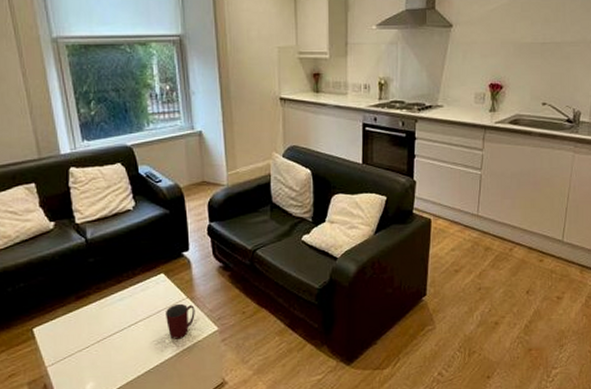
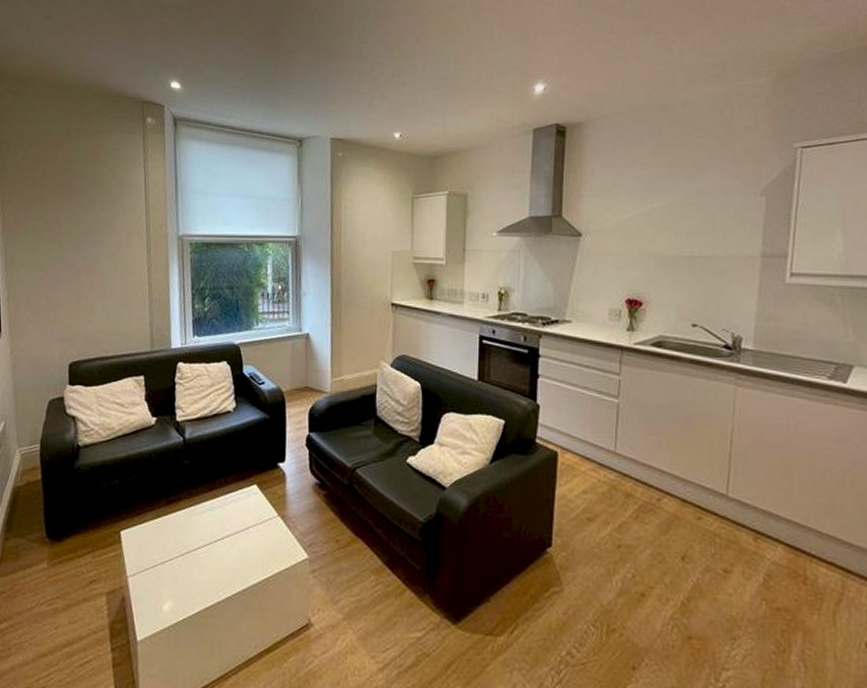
mug: present [166,303,195,339] -> none [254,521,286,564]

